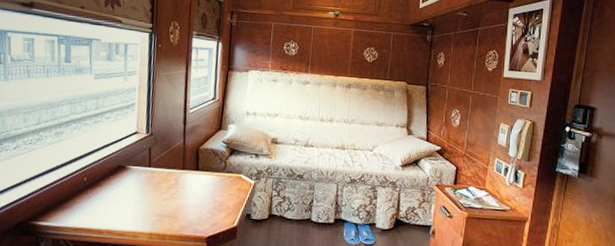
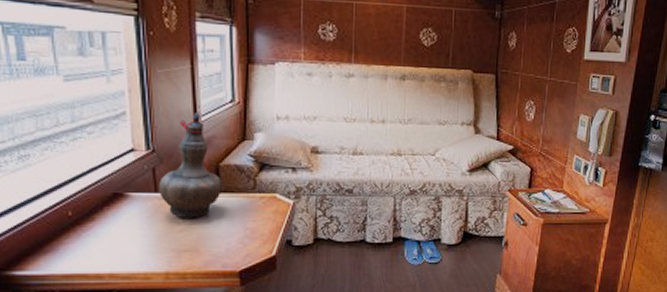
decorative vase: none [151,106,200,190] -> present [158,113,222,218]

